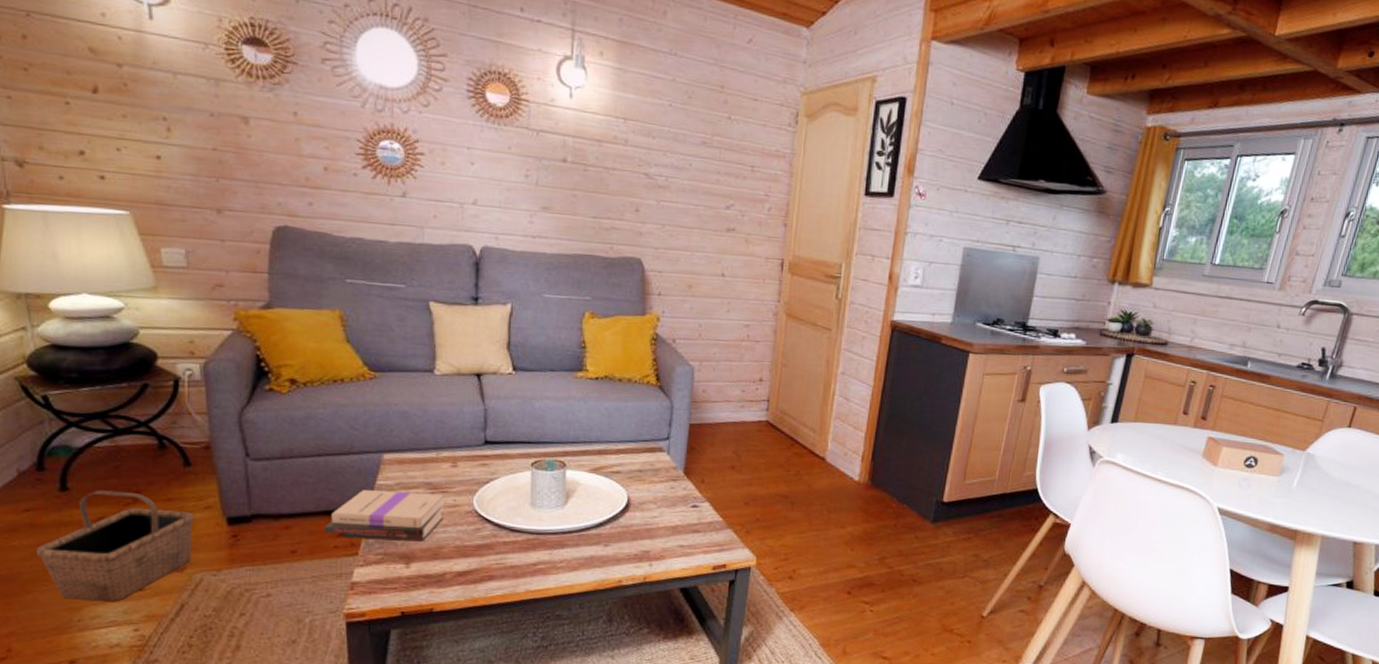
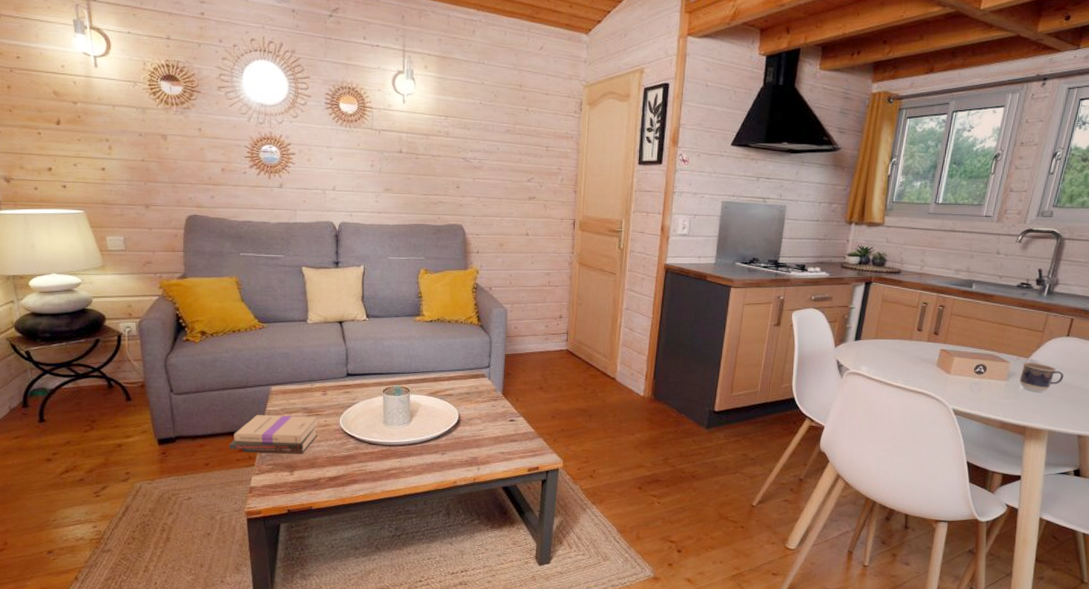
basket: present [36,490,195,602] -> none [23,421,135,506]
cup: none [1293,455,1342,492] -> present [1019,361,1064,393]

